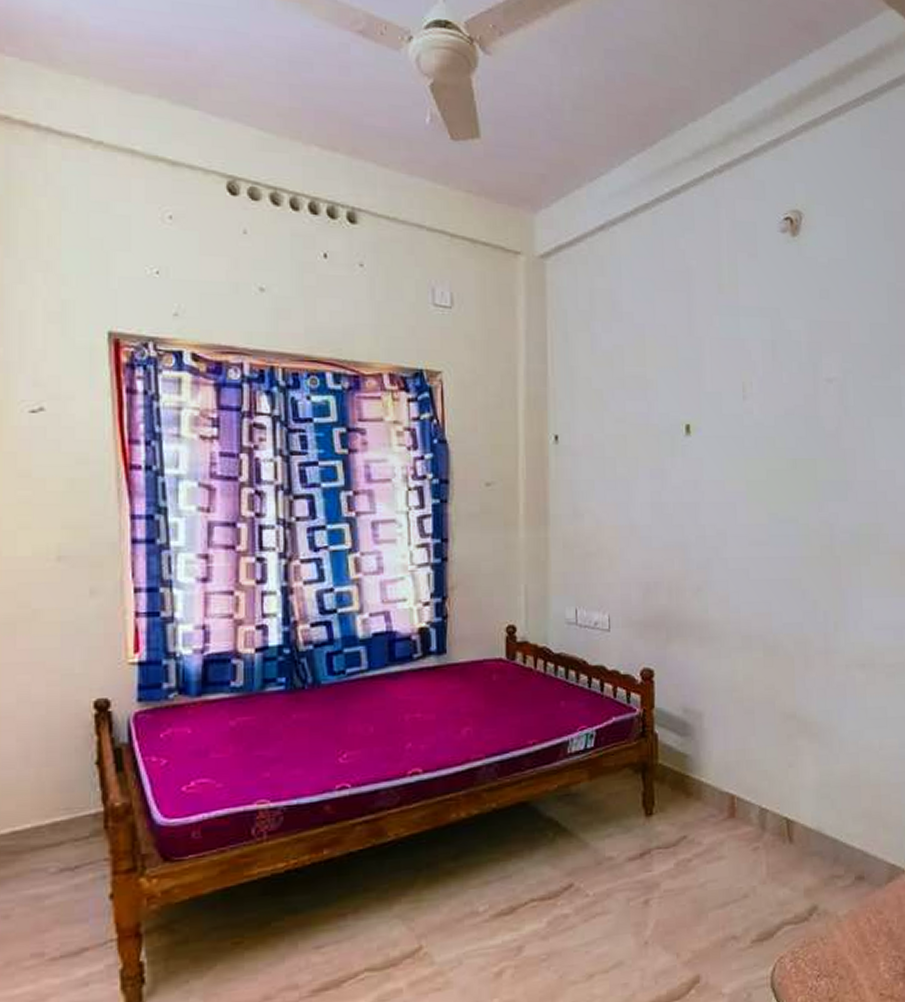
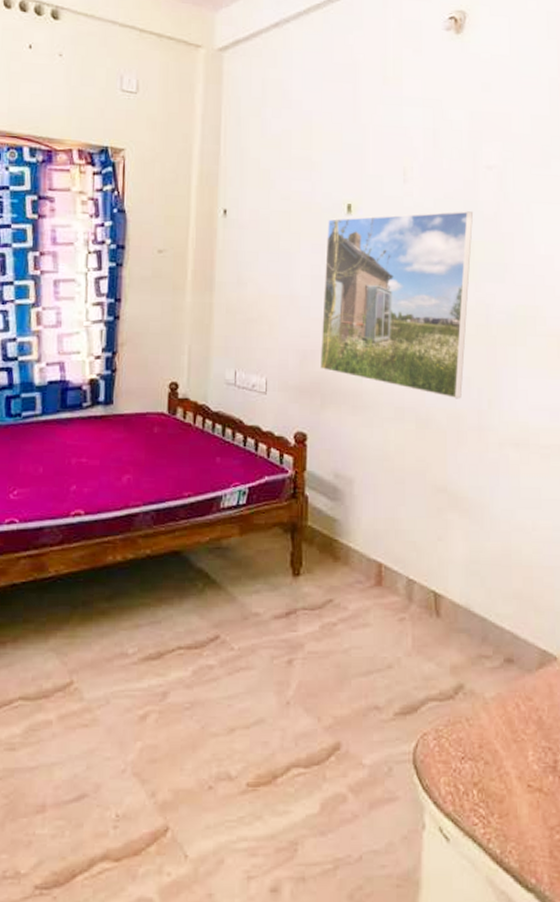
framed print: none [663,427,815,624] -> present [319,211,473,399]

